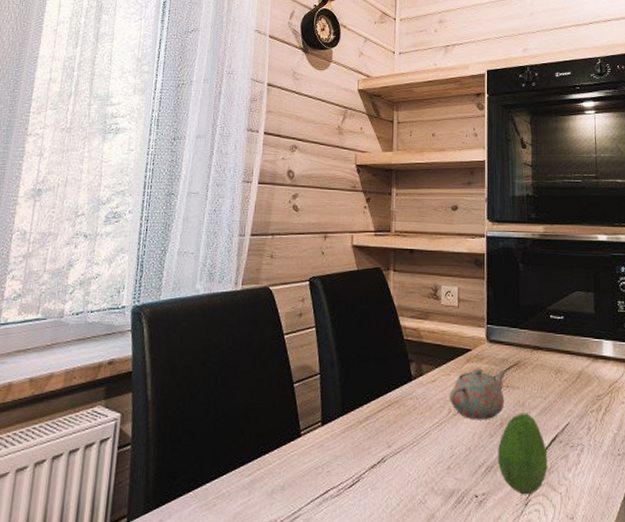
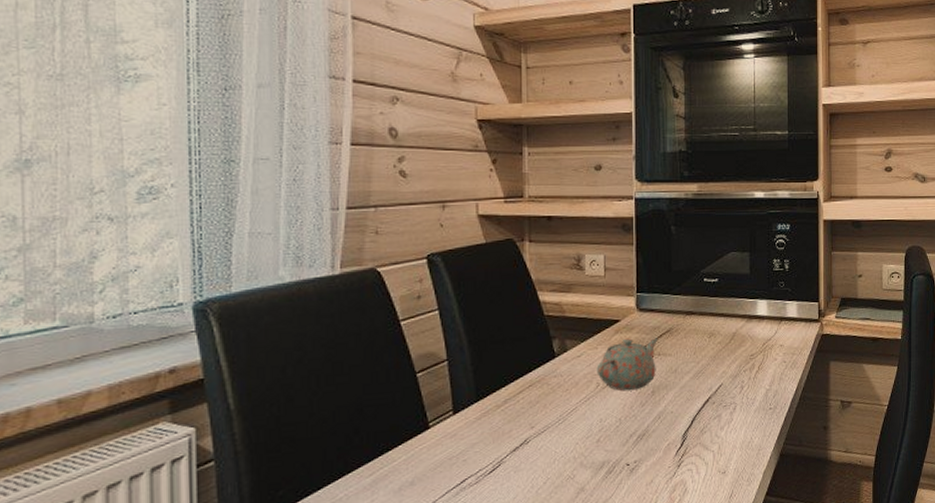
fruit: present [498,413,548,495] -> none [650,378,701,458]

